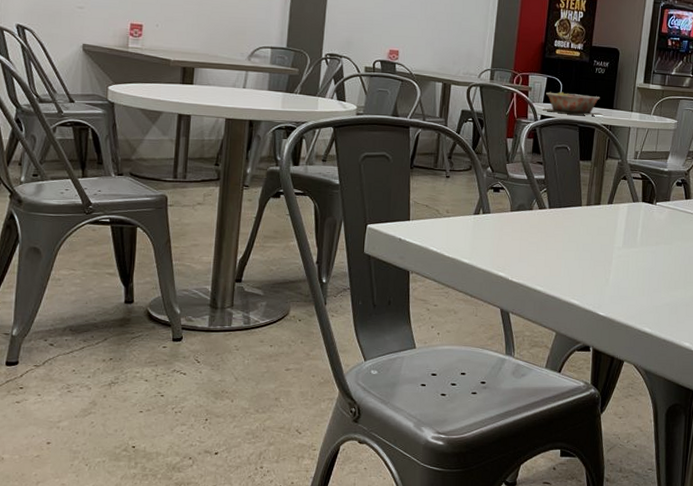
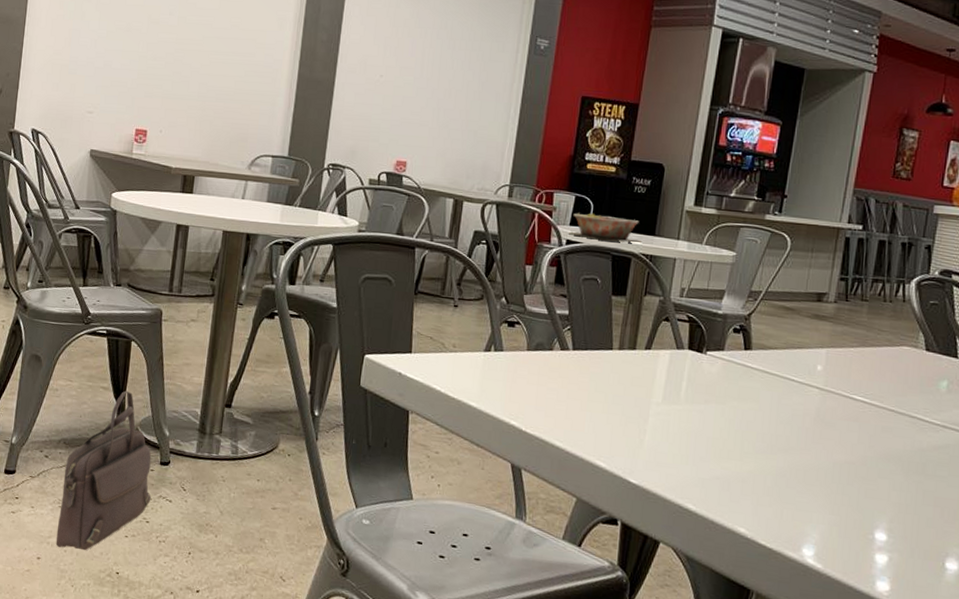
handbag: none [66,274,165,431] -> present [55,390,152,551]

